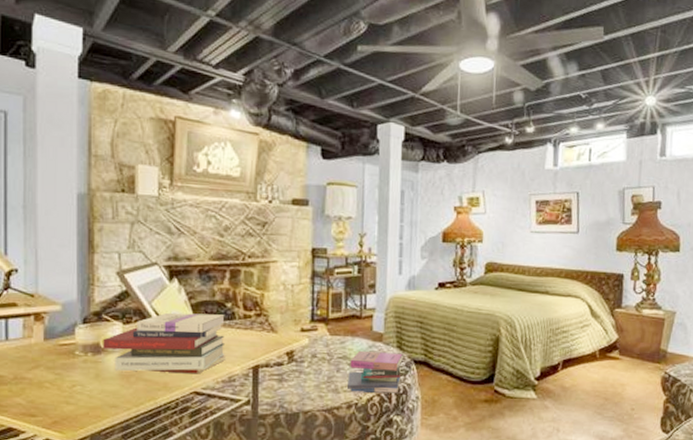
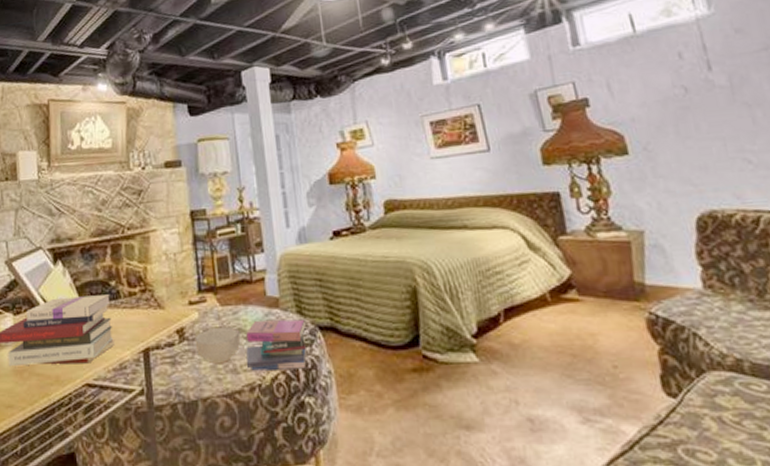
bowl: none [302,353,345,384] -> present [194,326,241,365]

